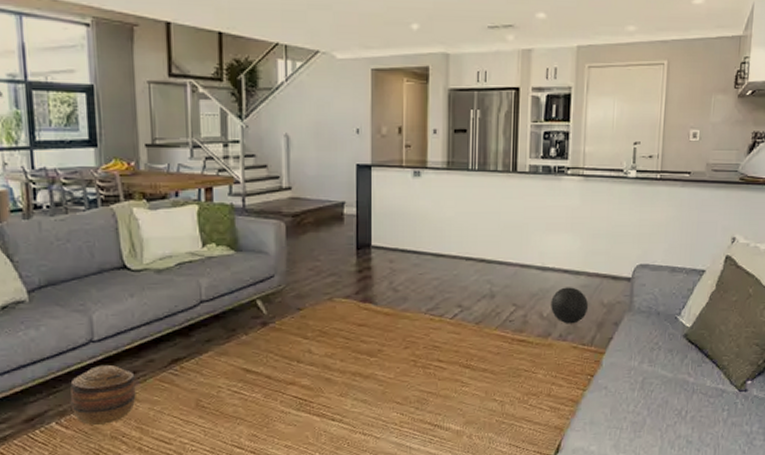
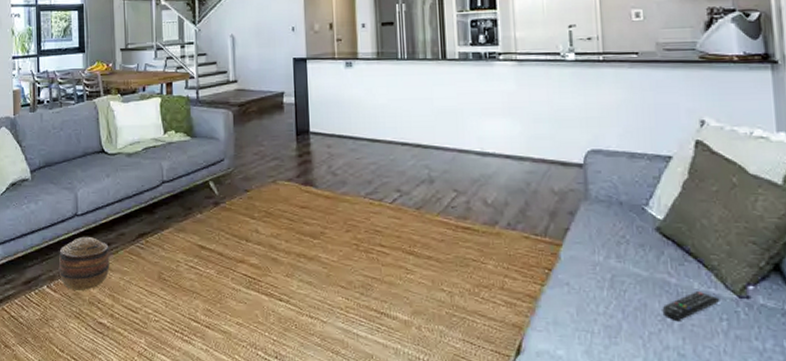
ball: present [551,287,589,324] -> none [495,173,538,212]
remote control: none [679,388,725,413] -> present [662,292,720,320]

